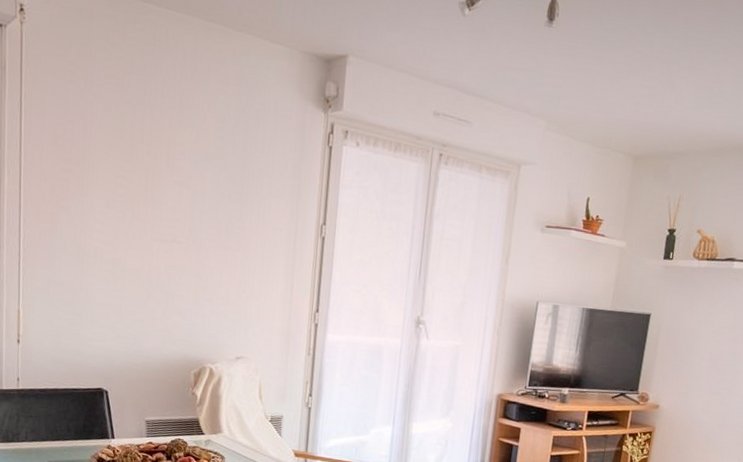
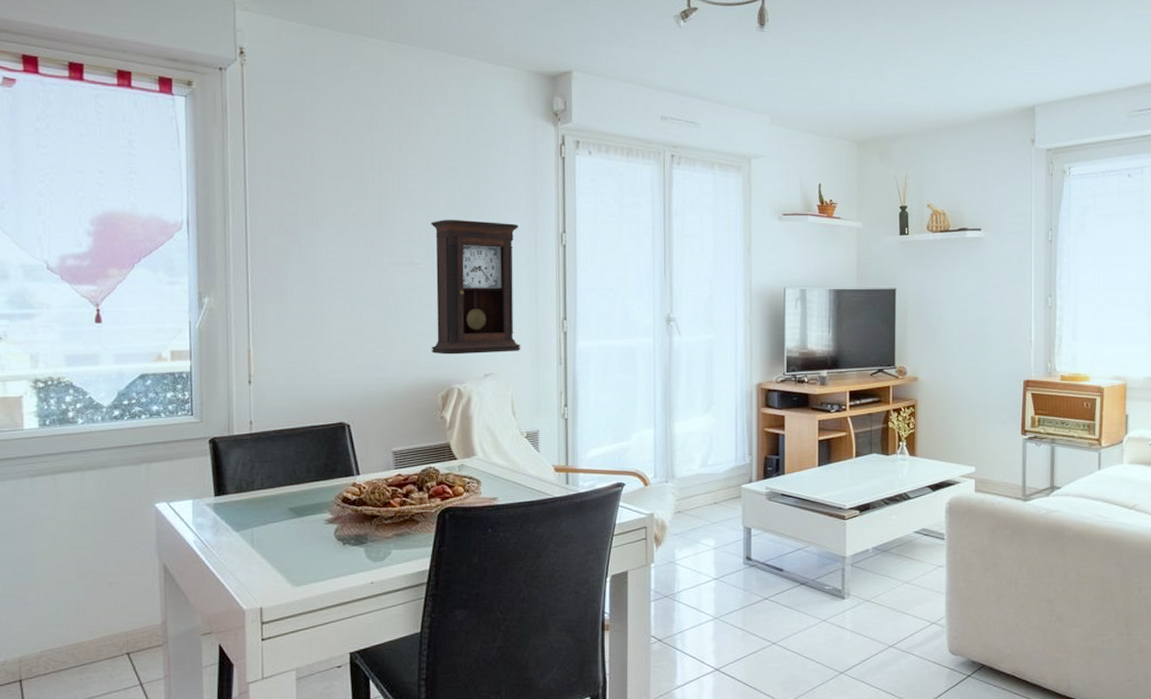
pendulum clock: none [187,200,280,338] -> present [431,219,521,355]

